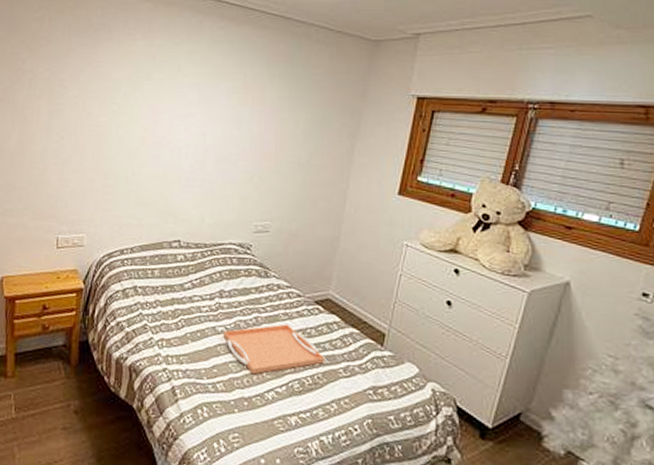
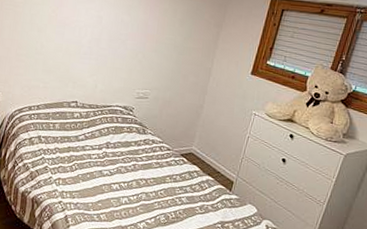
serving tray: present [223,324,325,375] -> none [107,171,186,209]

